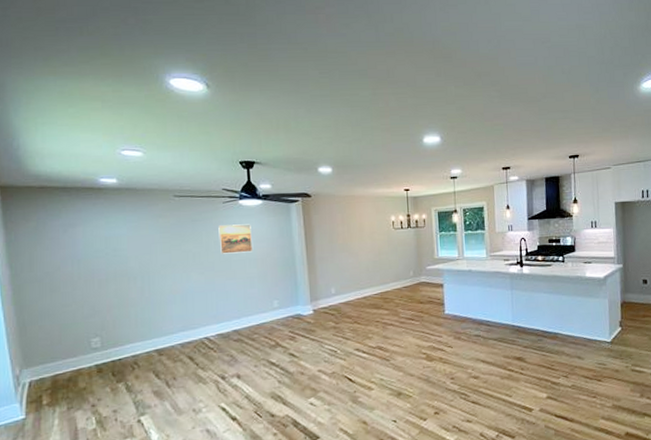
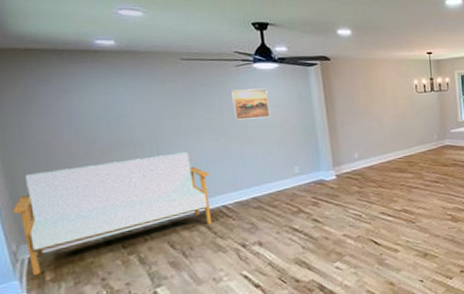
sofa: none [20,284,195,399] -> present [13,152,212,275]

